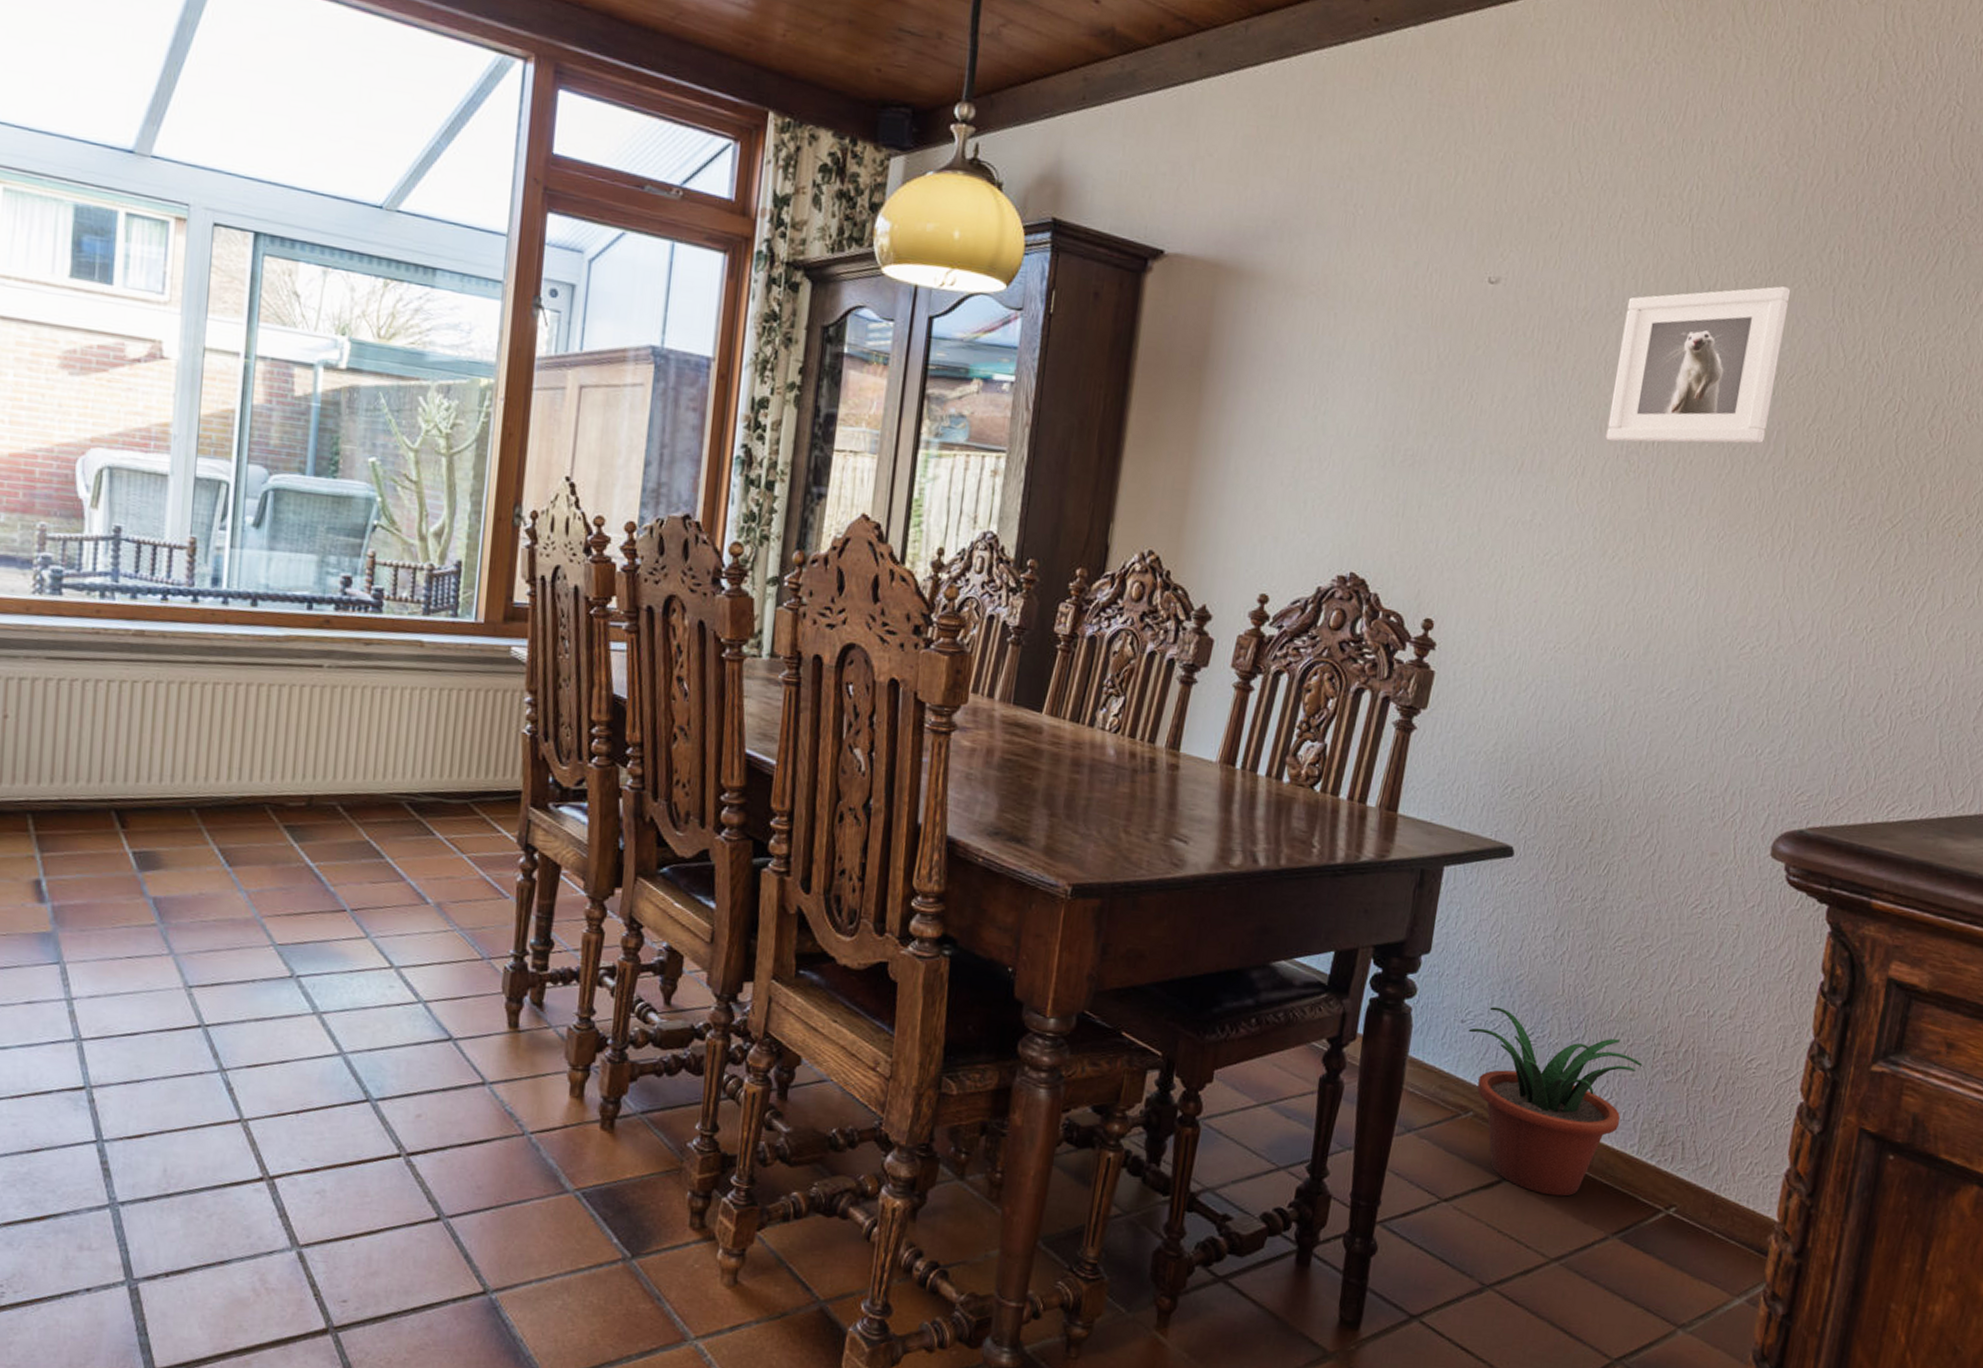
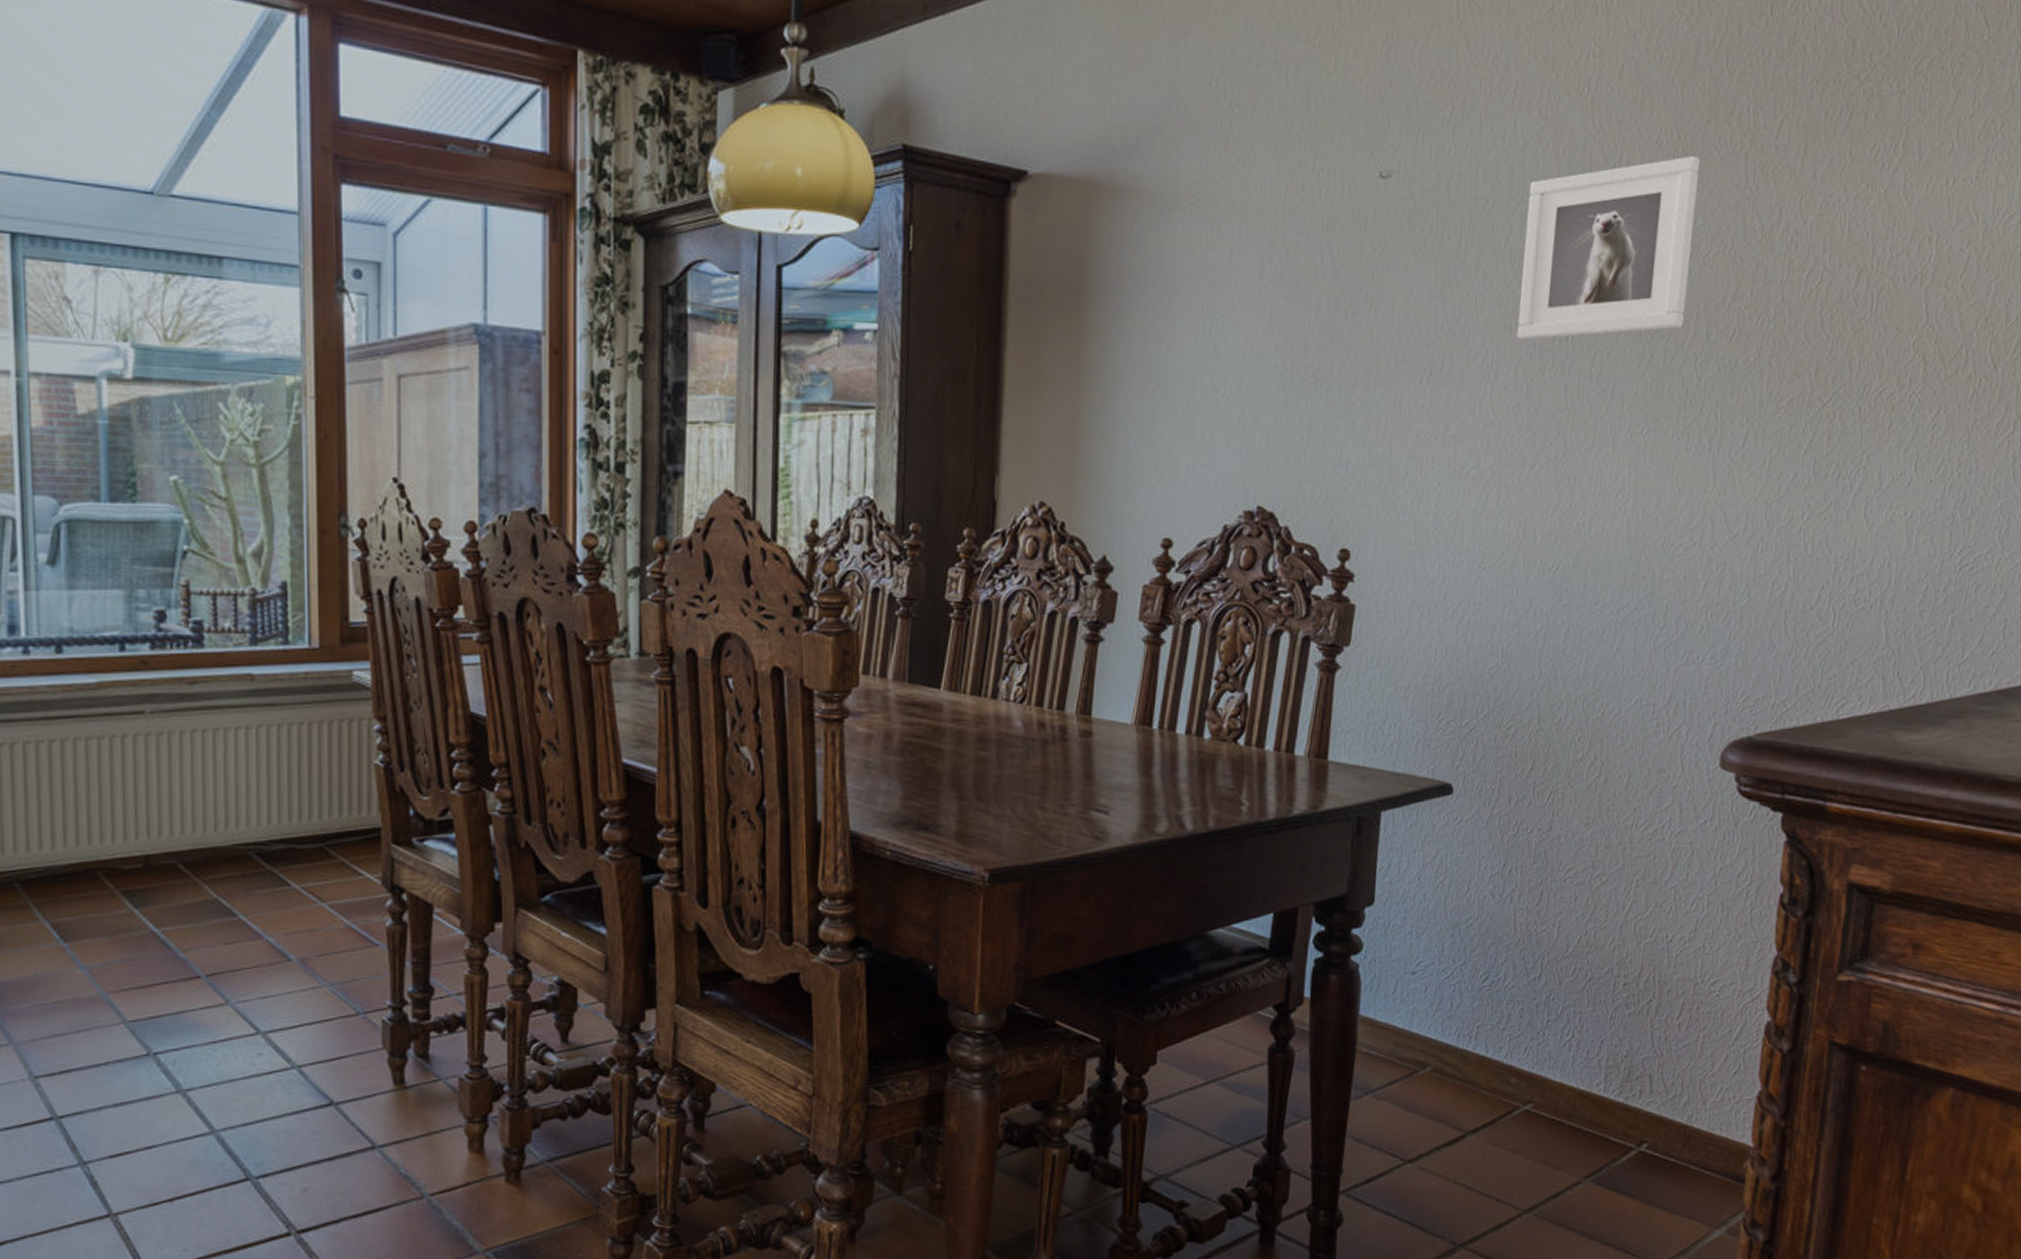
potted plant: present [1468,1007,1643,1197] -> none [1420,954,1603,1145]

